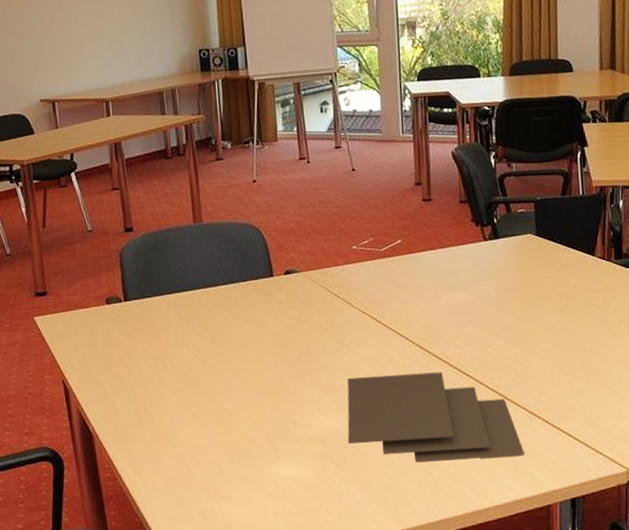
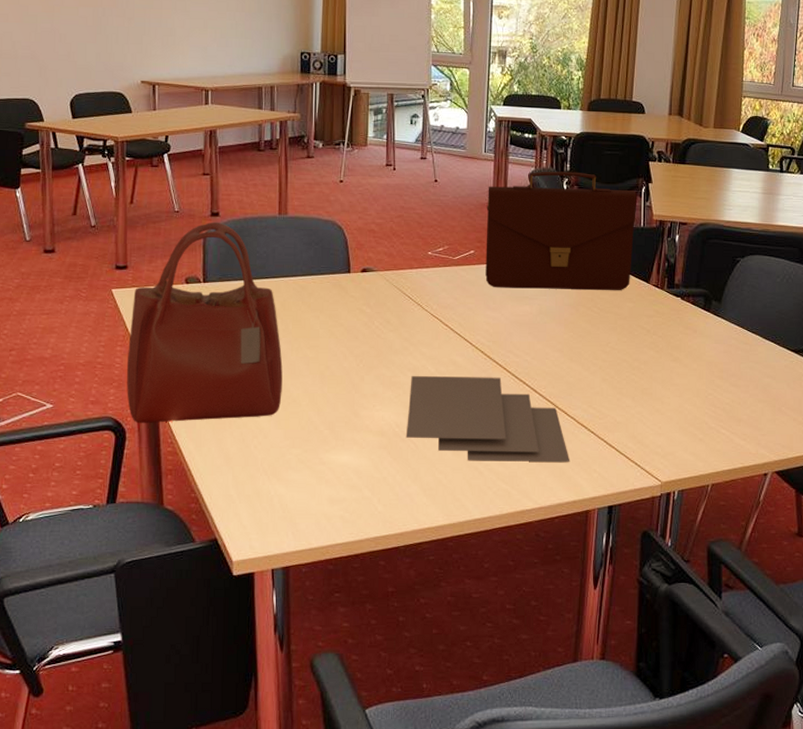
handbag: none [56,237,216,452] -> present [126,222,283,424]
briefcase: none [409,143,574,277] -> present [485,171,636,290]

